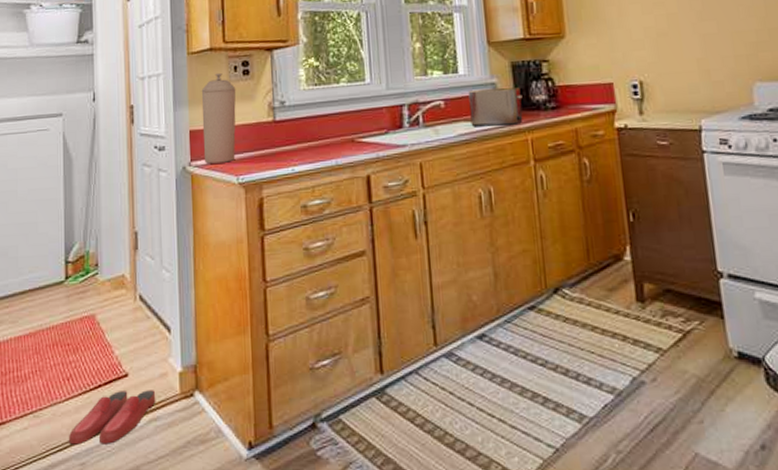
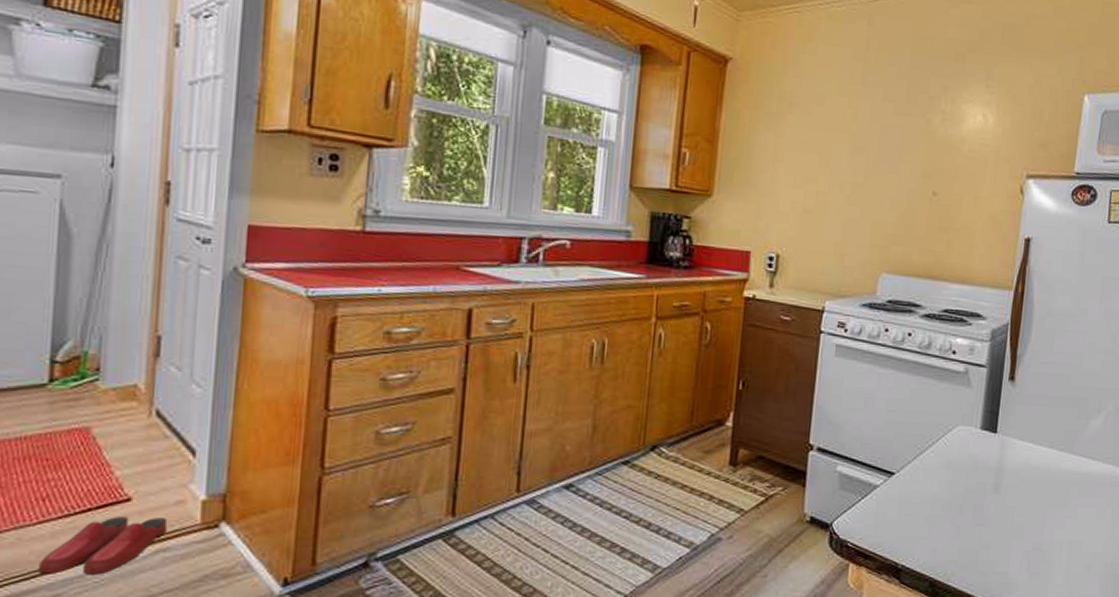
canister: present [201,72,236,164] -> none [264,161,318,271]
toaster: present [468,87,523,127] -> none [596,234,656,279]

